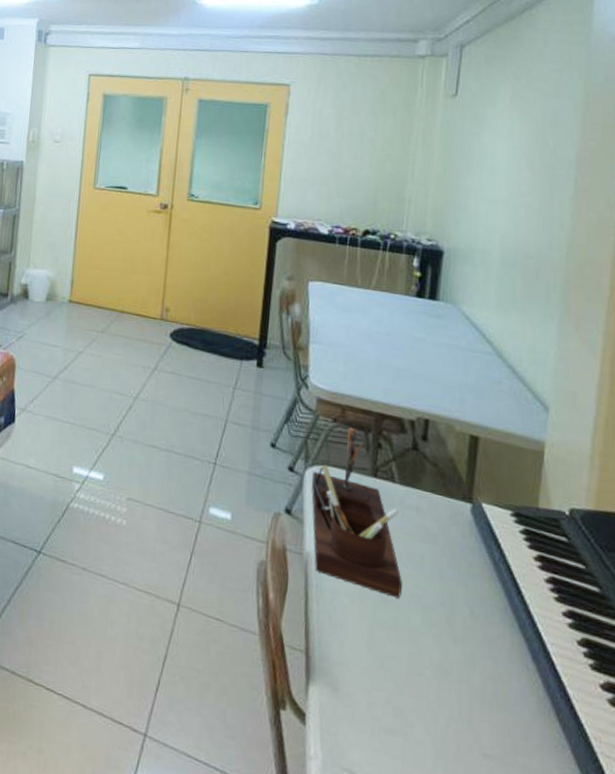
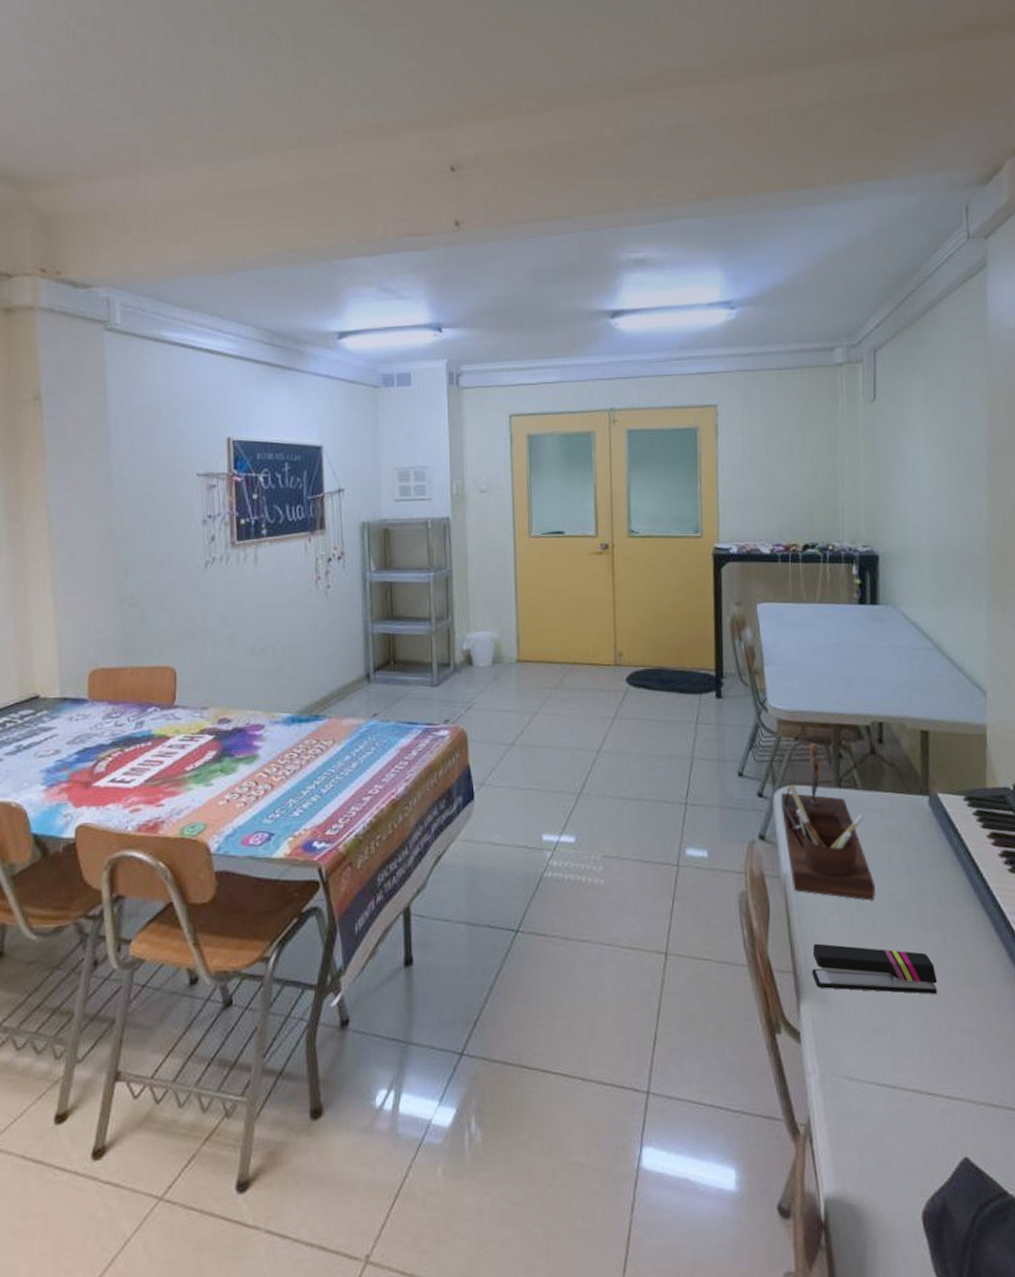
stapler: none [325,628,461,709] -> present [812,943,938,994]

